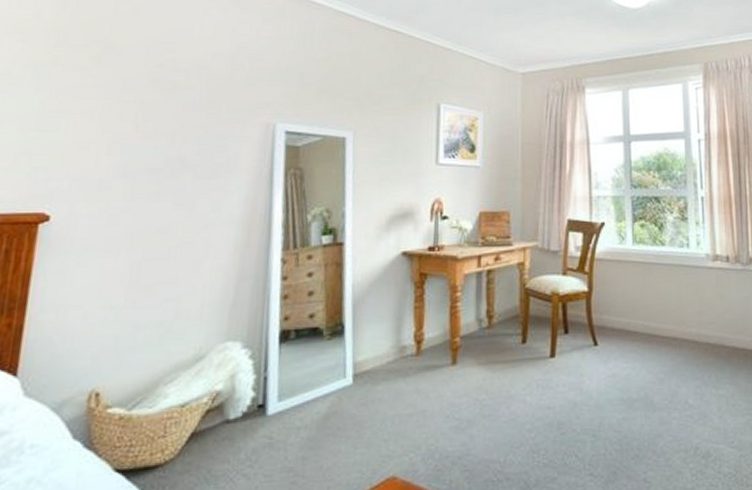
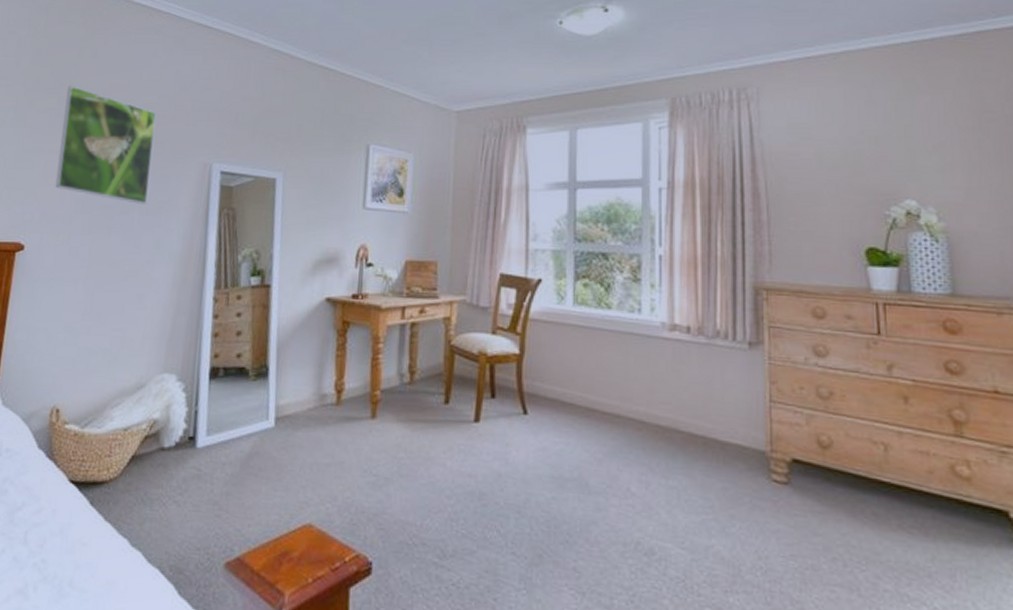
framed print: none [88,42,210,166] -> present [55,86,156,204]

